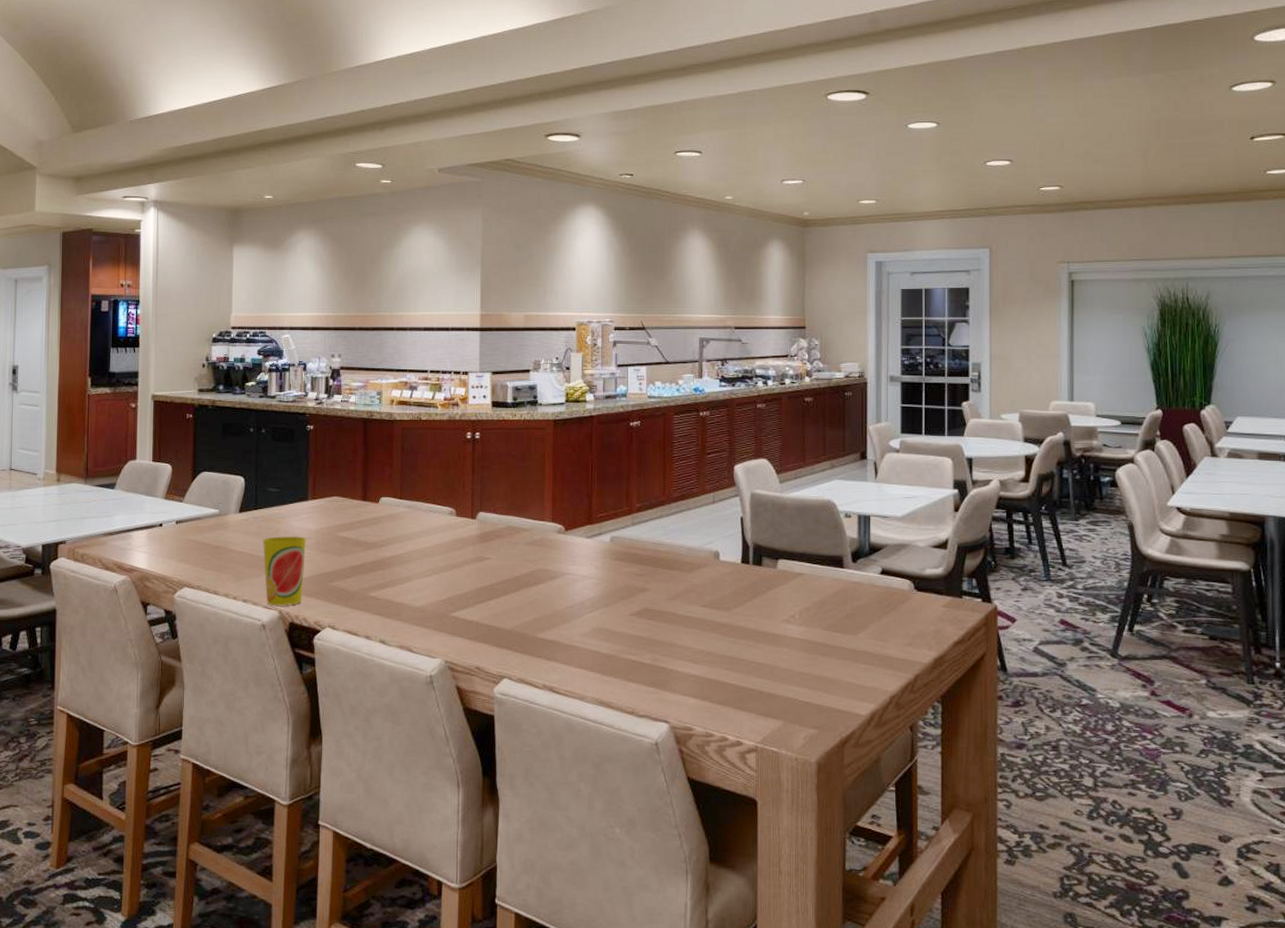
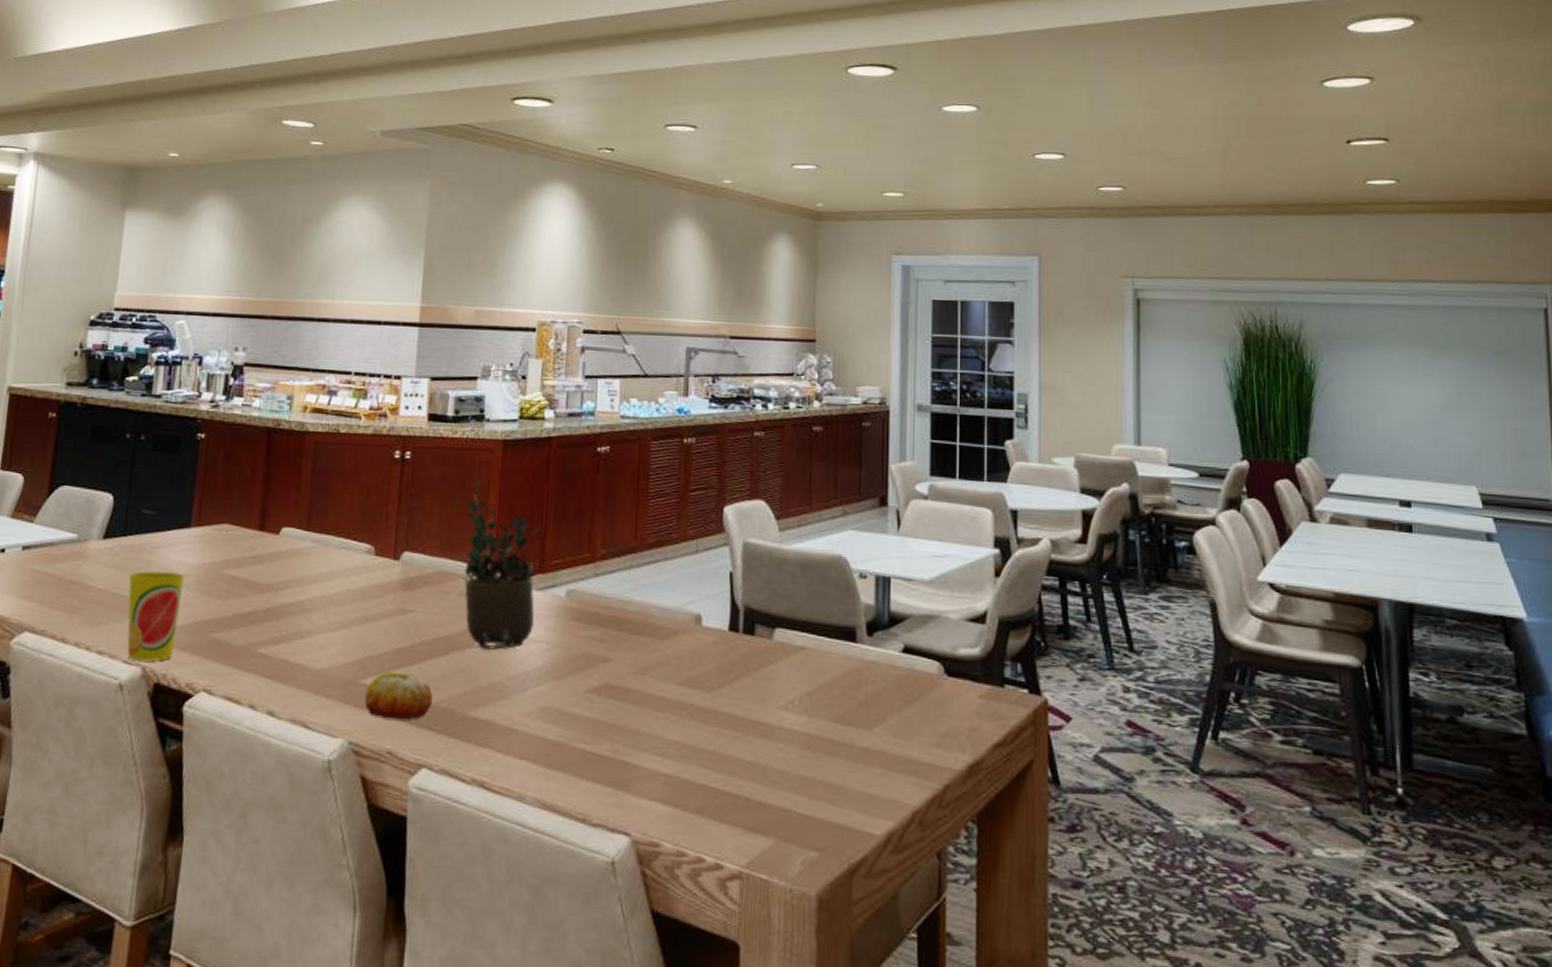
fruit: none [455,606,509,643] -> present [364,671,433,720]
potted plant: none [514,450,592,587] -> present [450,476,544,651]

